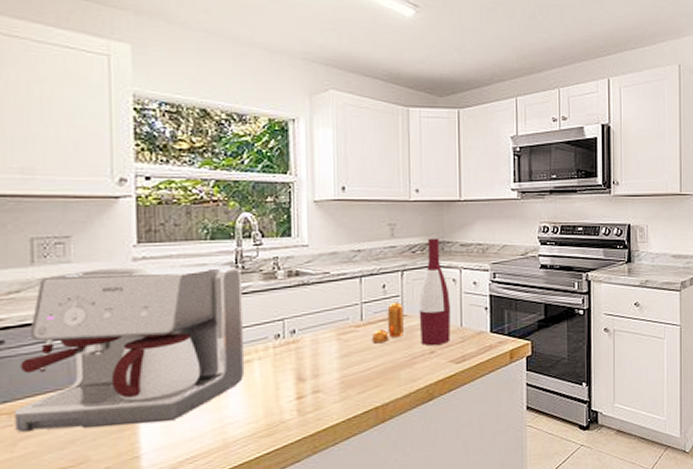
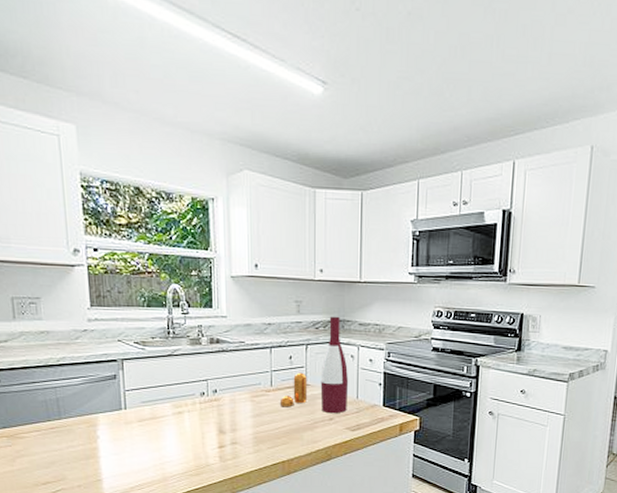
coffee maker: present [15,266,245,433] -> none [12,327,178,456]

